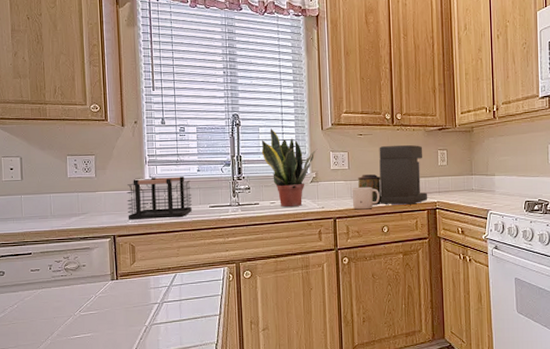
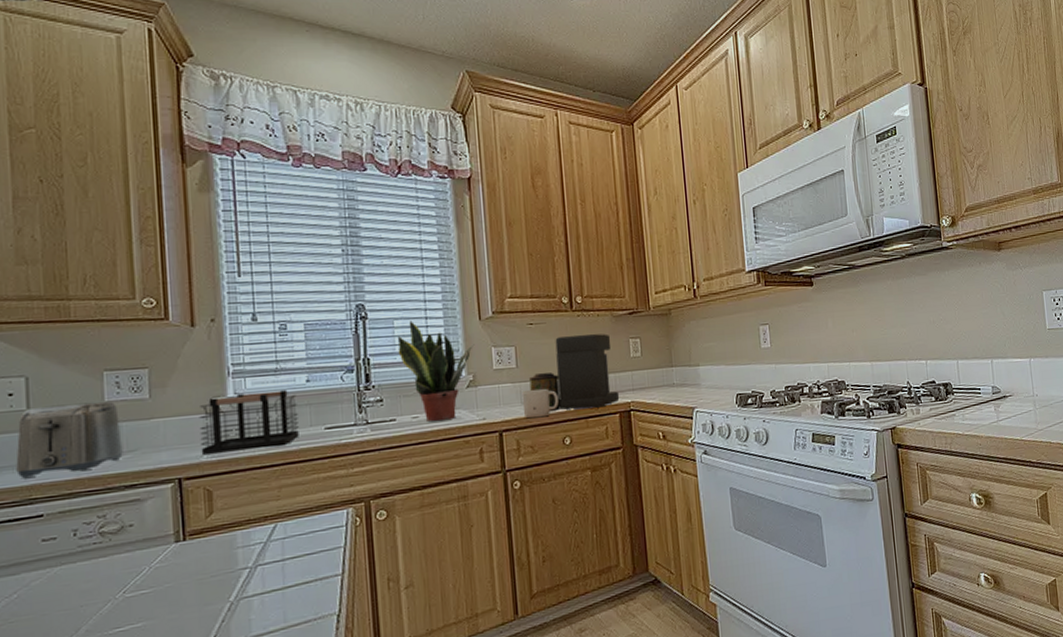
toaster: none [15,177,79,228] -> present [16,400,123,479]

